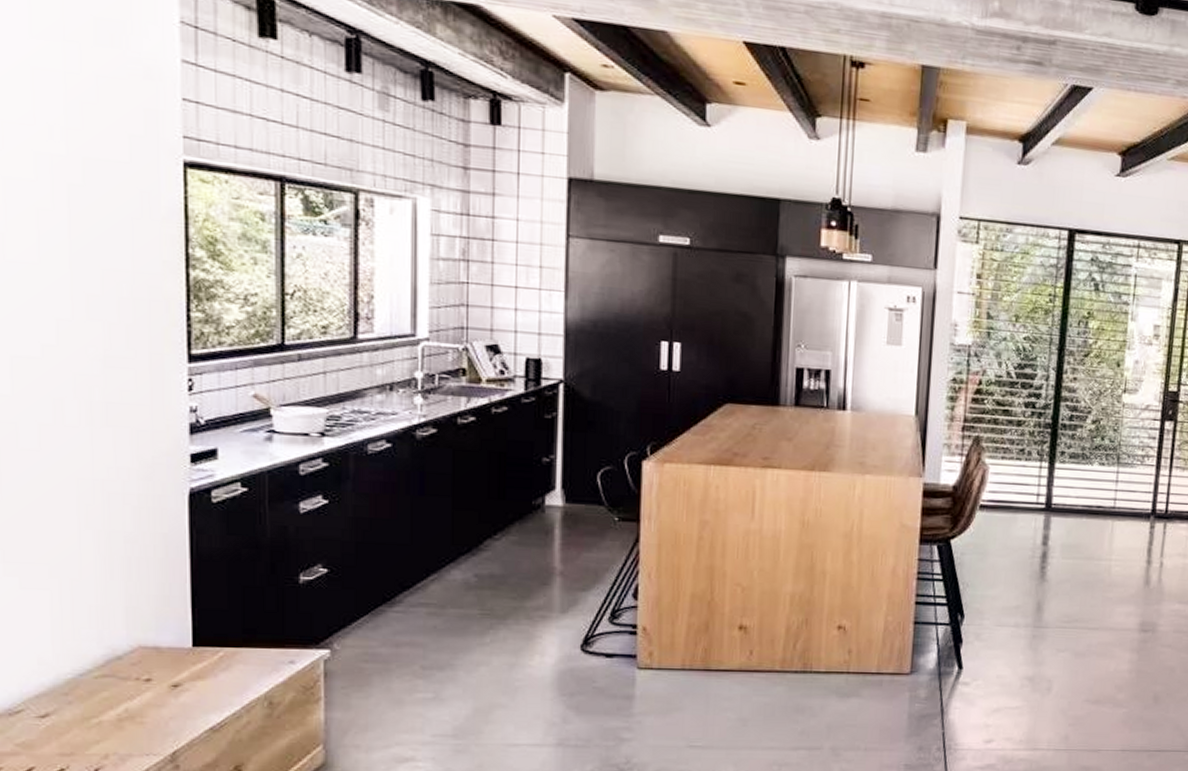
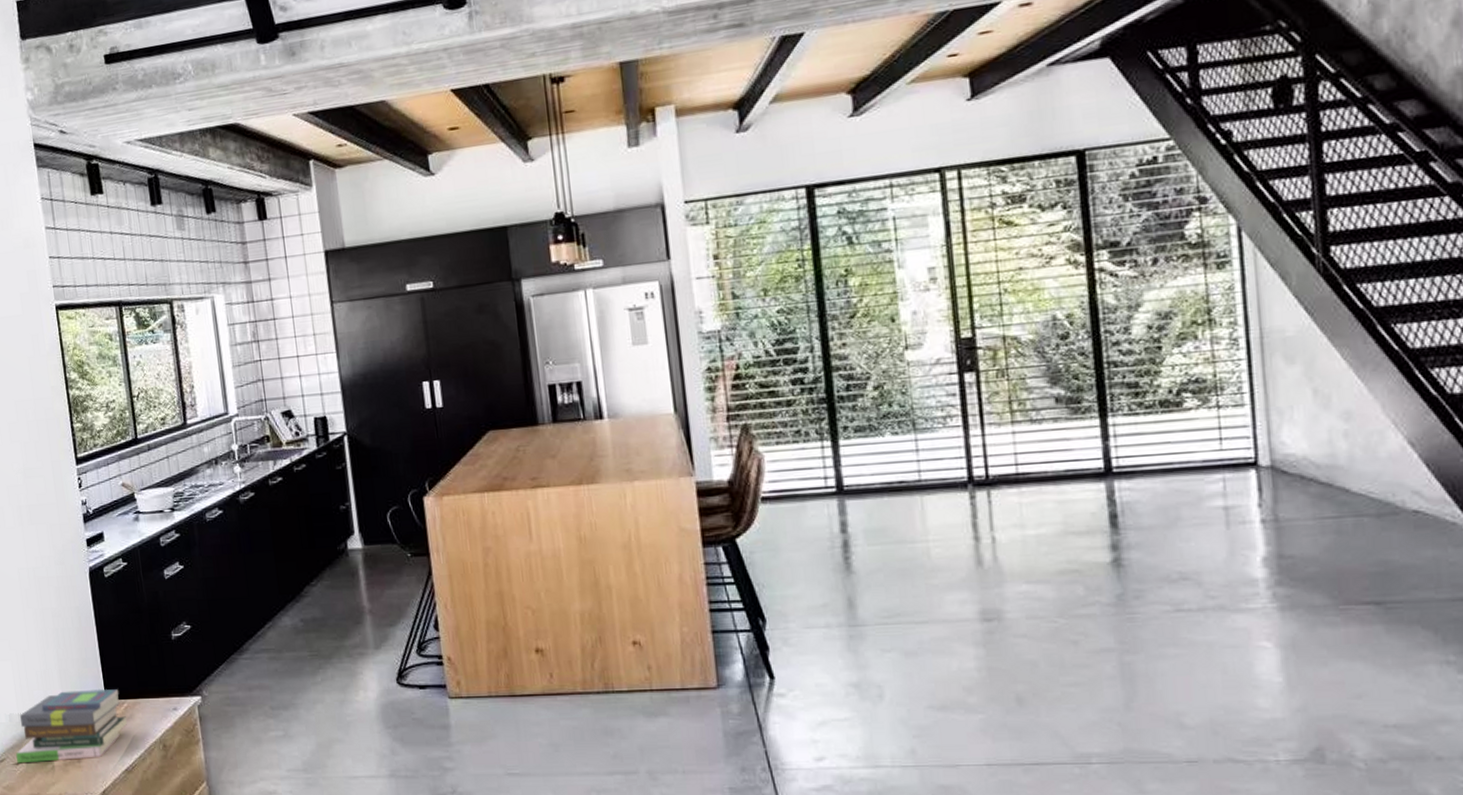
books: none [41,632,220,717] -> present [15,689,127,764]

